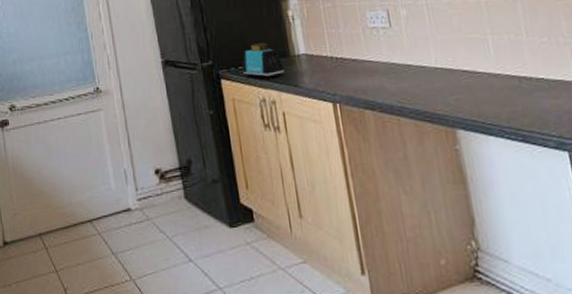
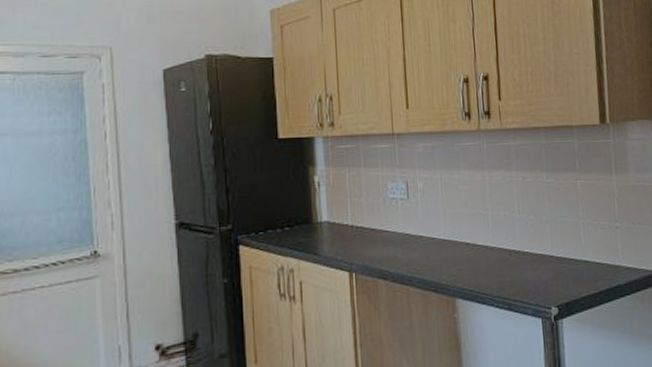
toaster: present [241,43,285,79] -> none [262,208,306,246]

